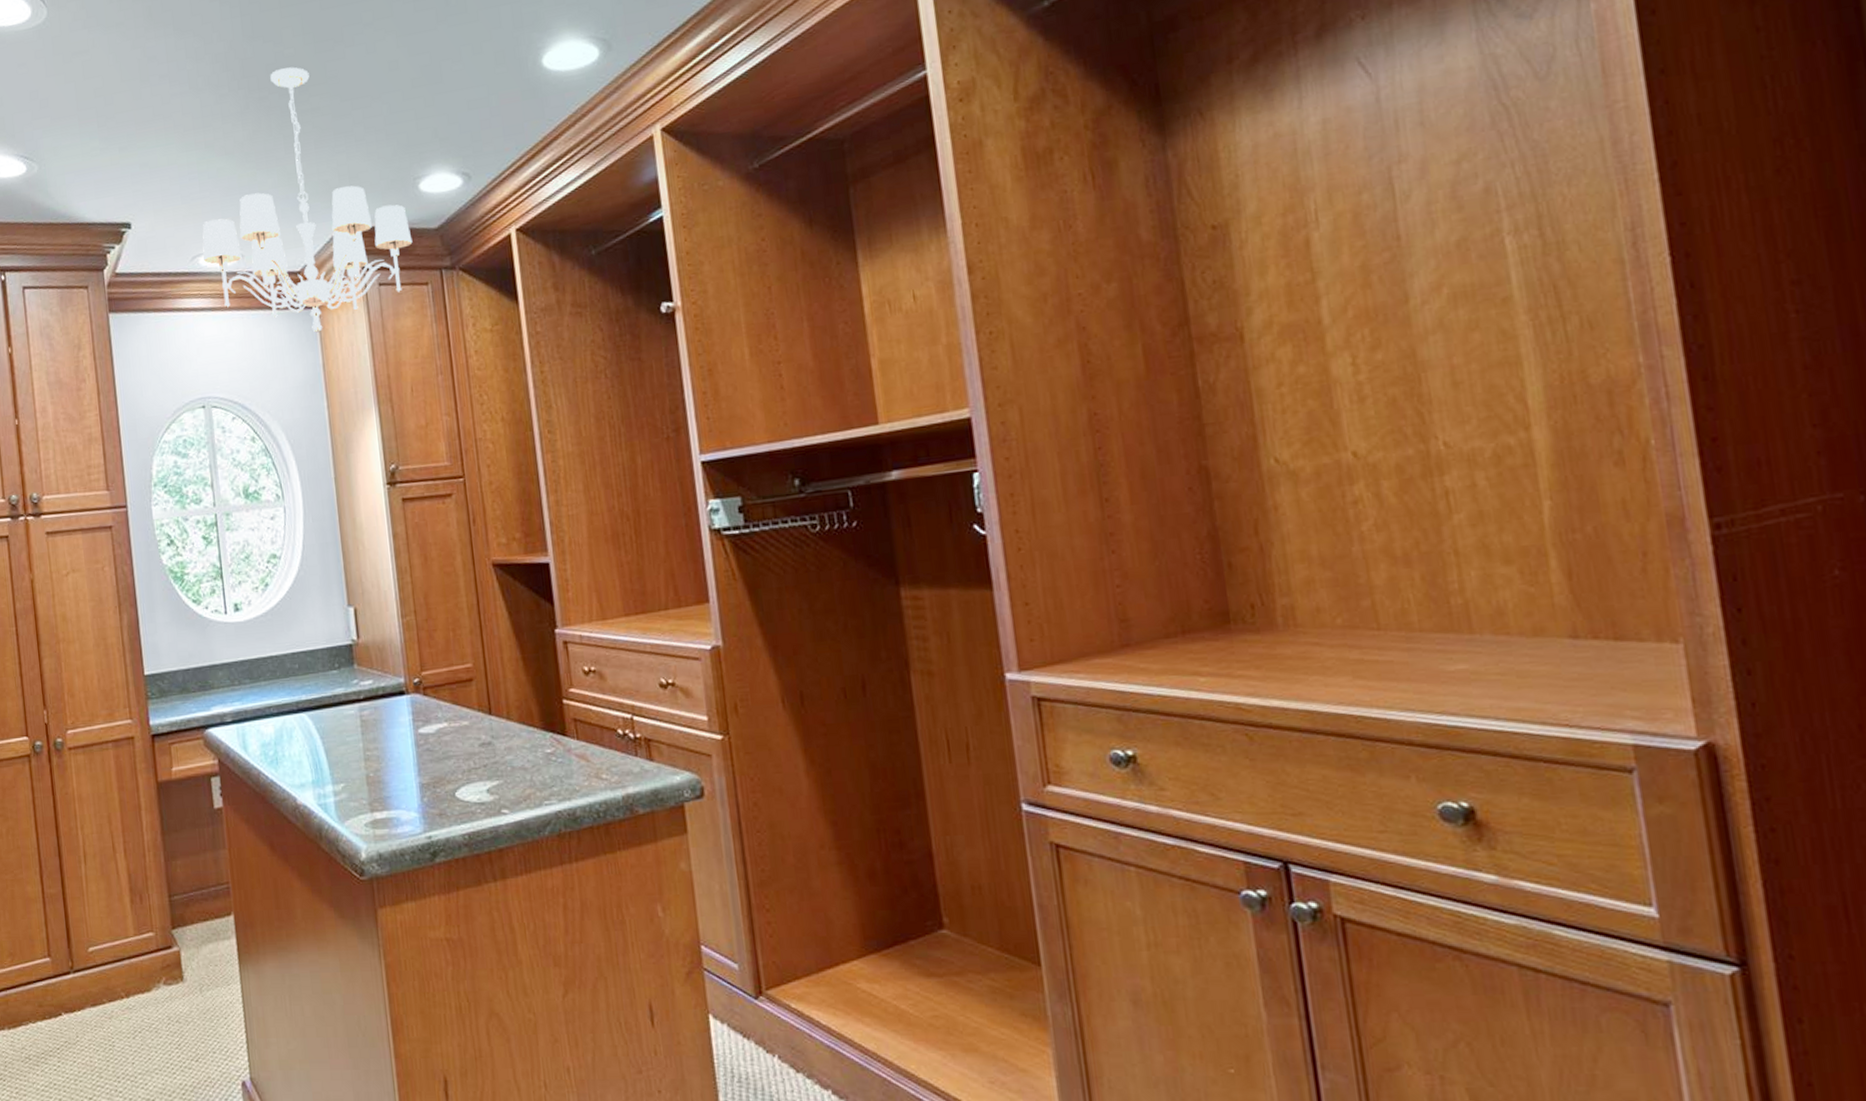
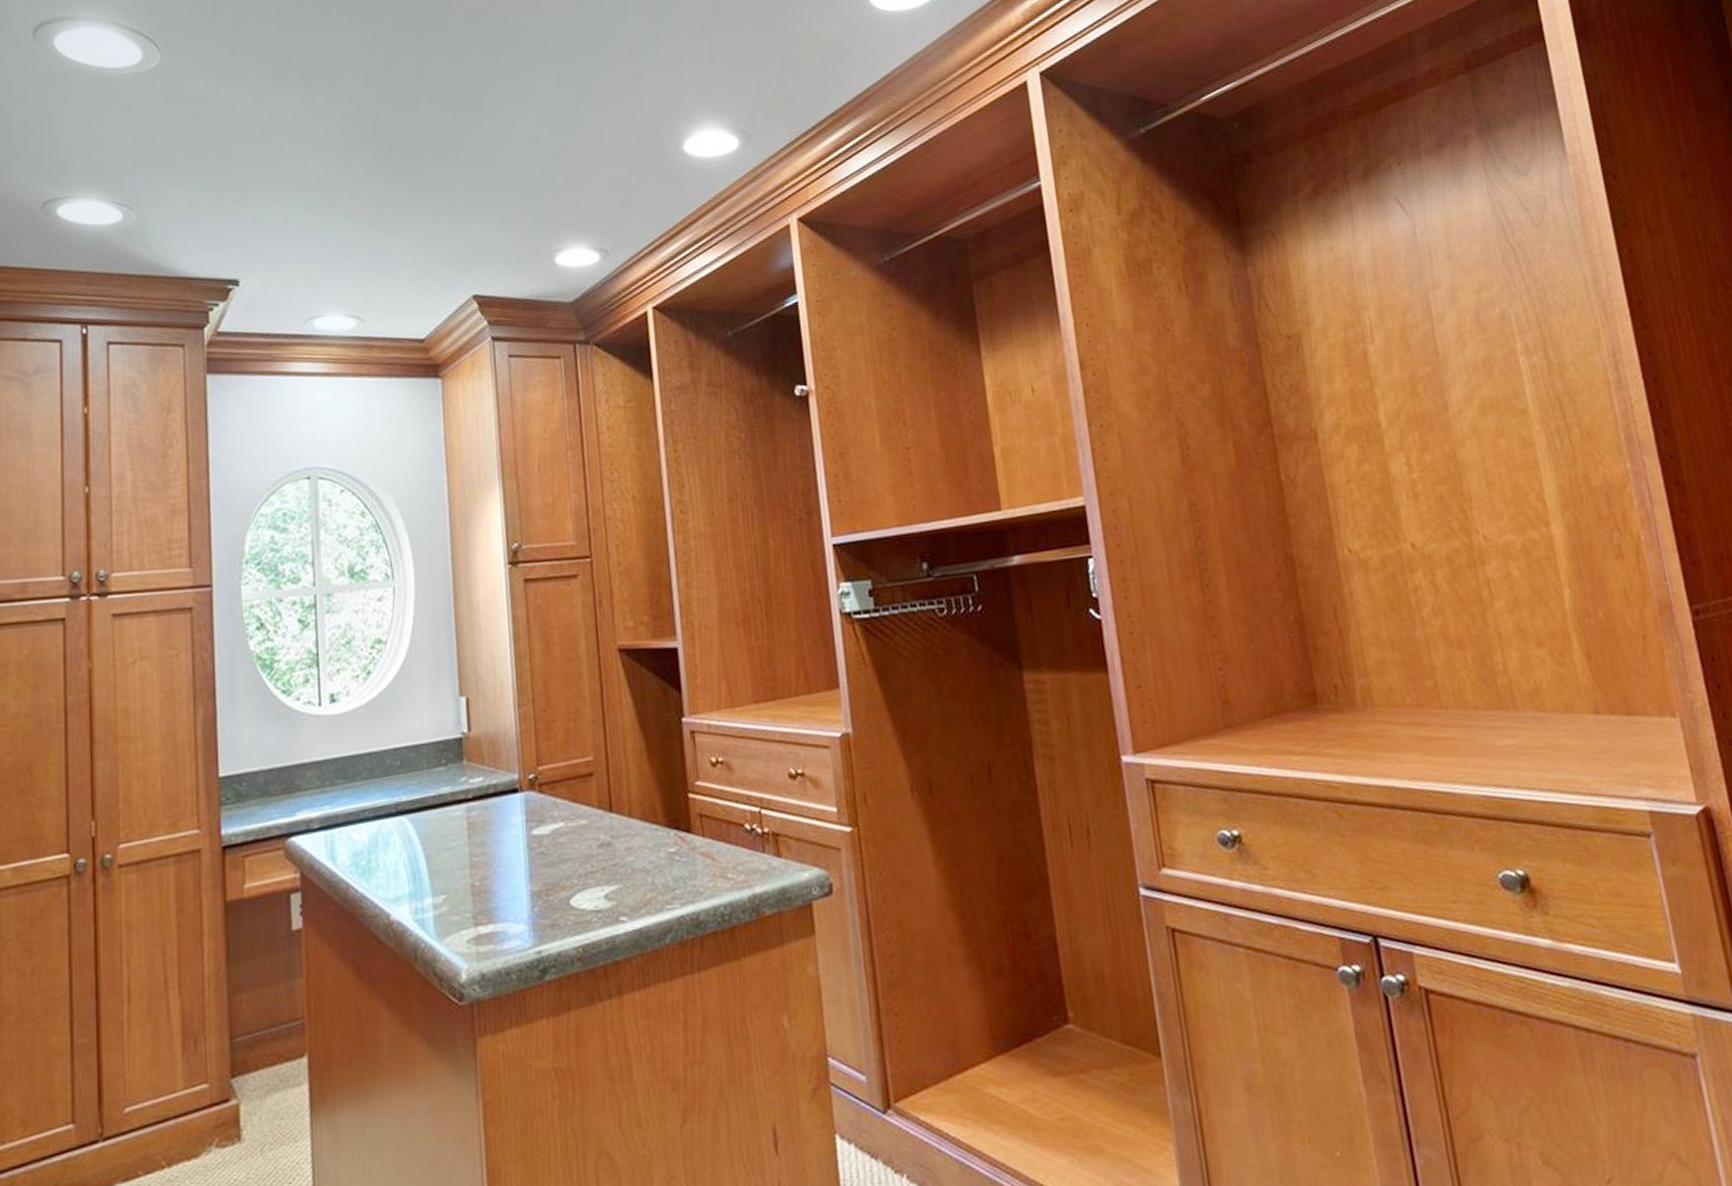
chandelier: present [202,67,413,333] -> none [318,133,546,403]

